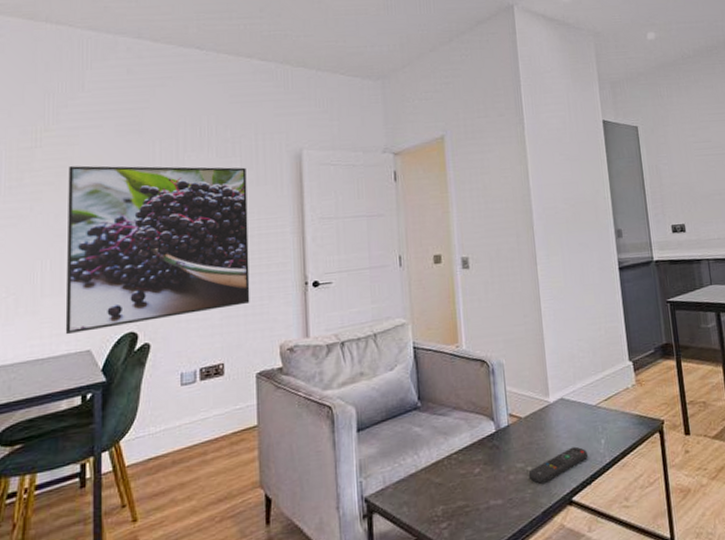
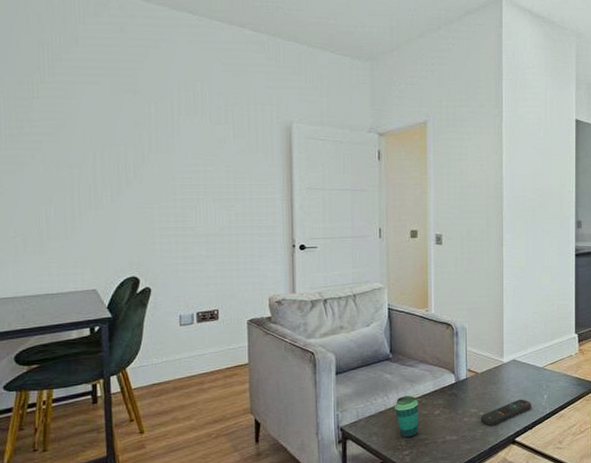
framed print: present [65,165,250,335] -> none [67,120,242,275]
cup: none [426,451,456,507] -> present [394,395,418,439]

